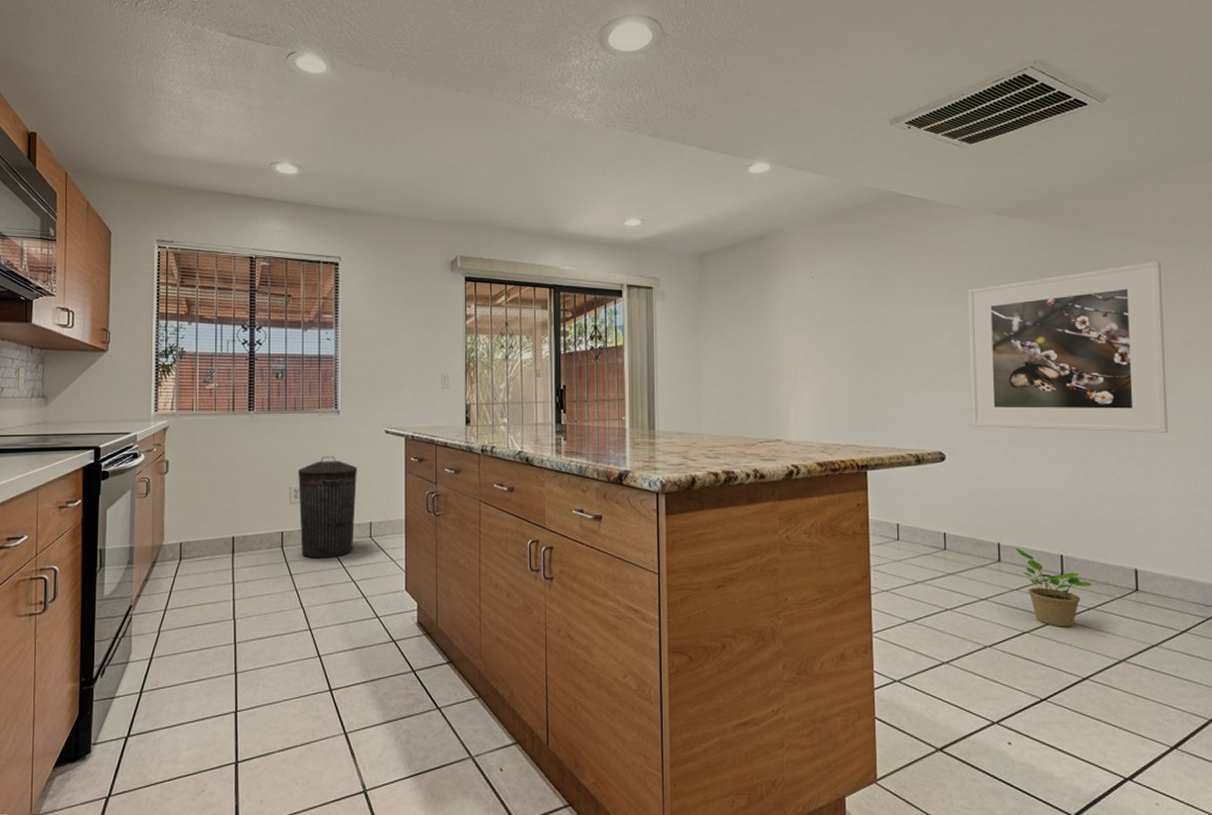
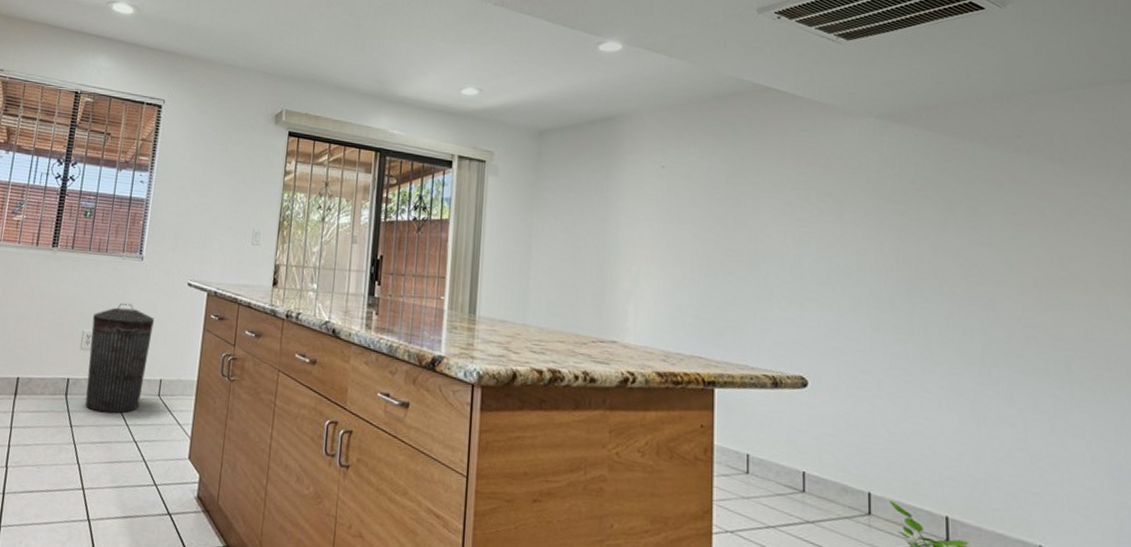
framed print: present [968,260,1168,433] -> none [839,185,1082,386]

